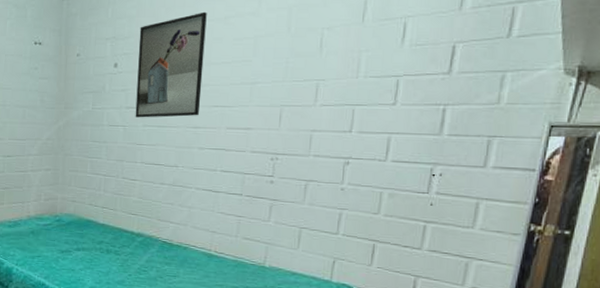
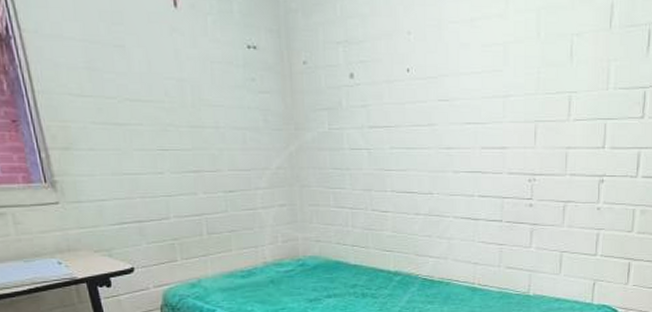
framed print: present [135,11,207,118] -> none [376,11,452,139]

